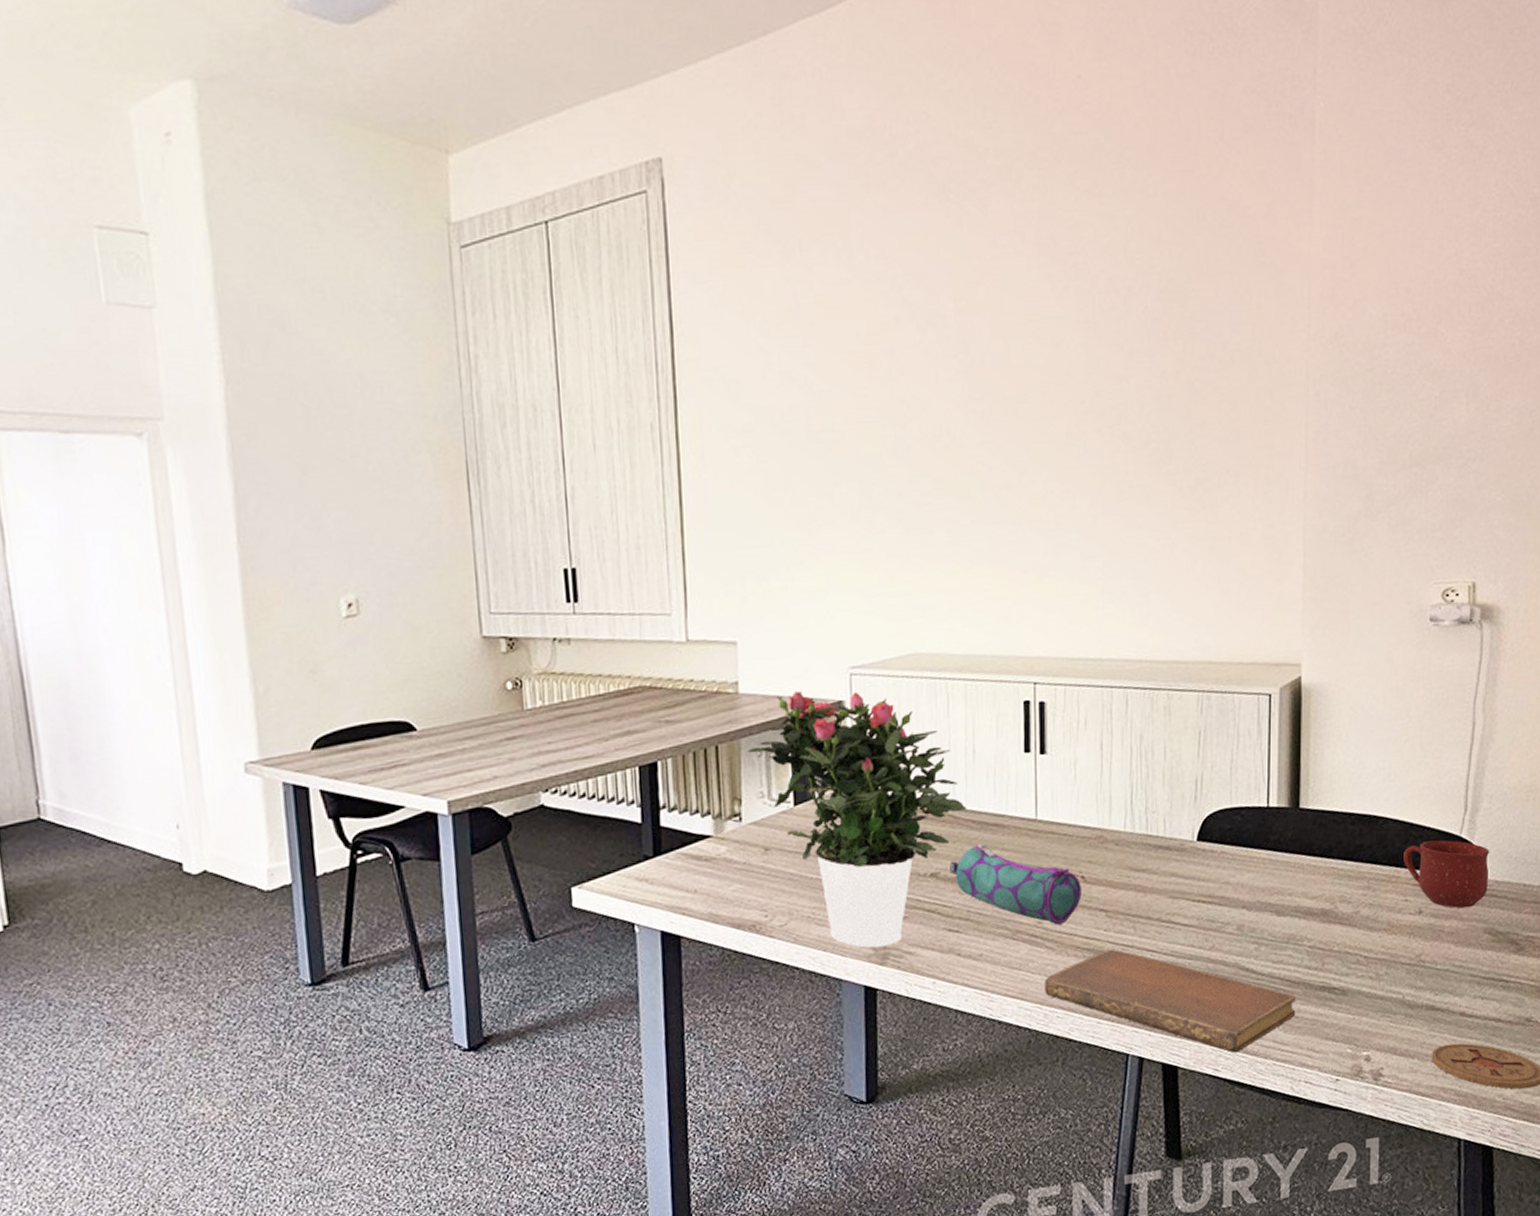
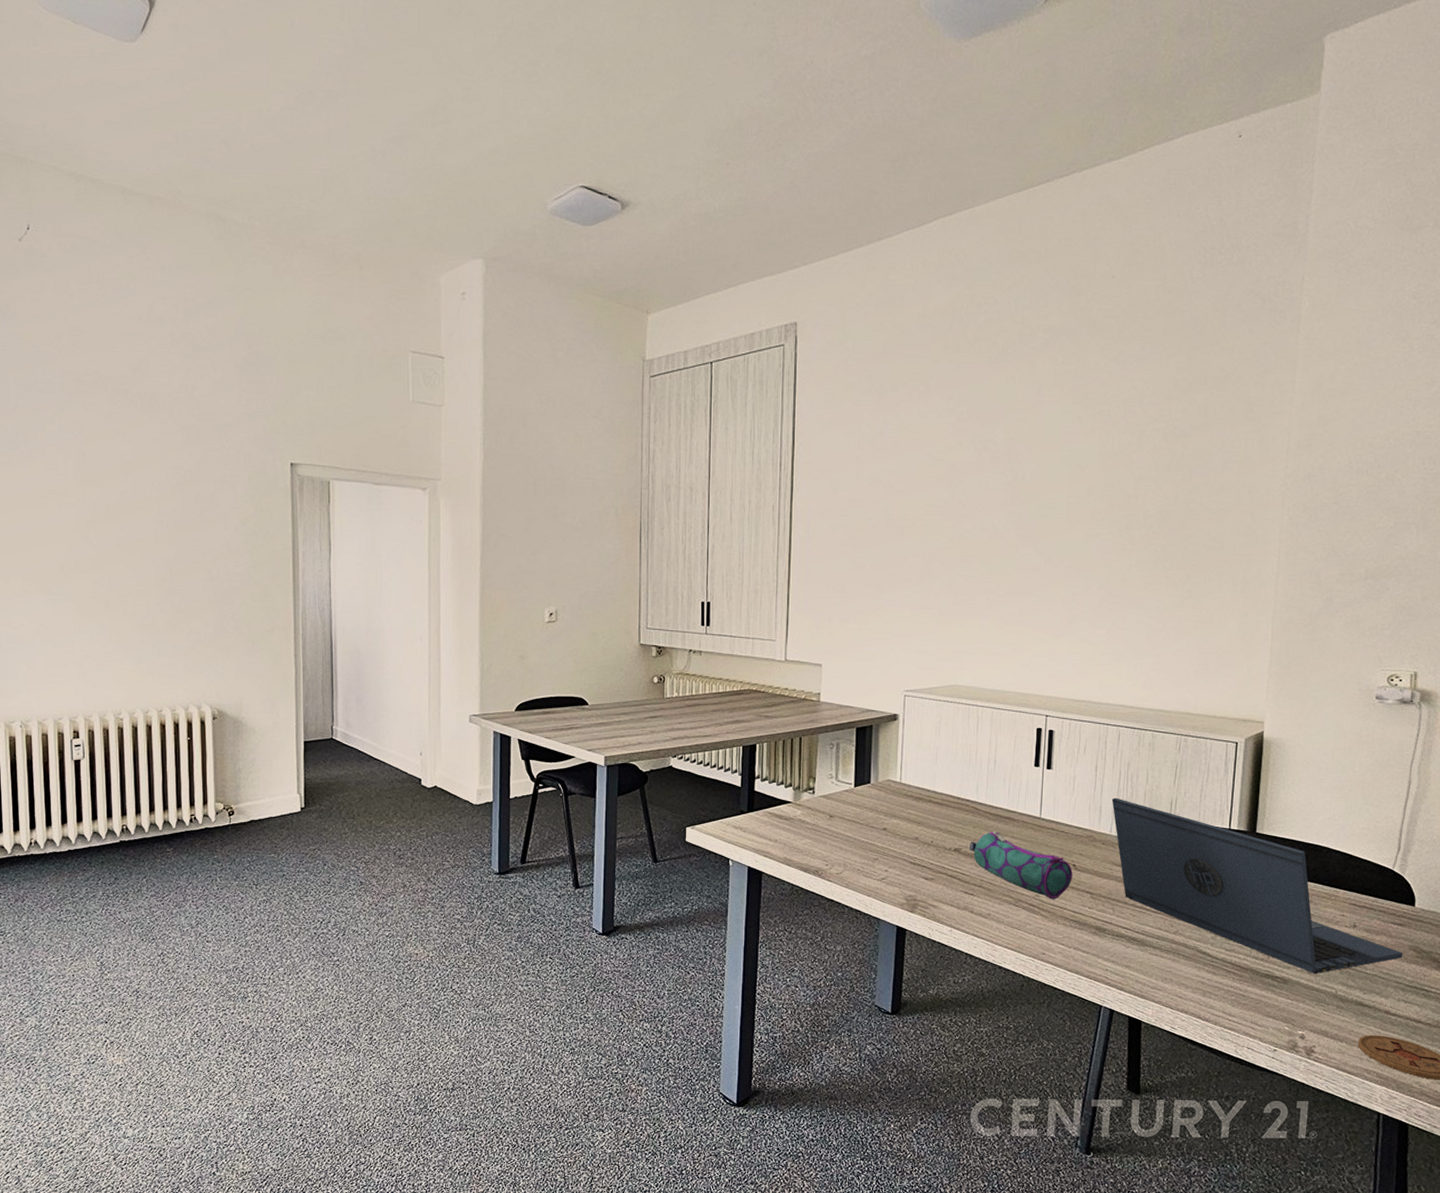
potted flower: present [747,691,967,948] -> none [823,704,987,899]
notebook: present [1044,949,1296,1053] -> none [1037,923,1244,1017]
laptop: none [1123,782,1477,978] -> present [1111,797,1403,973]
mug: present [1403,840,1490,909] -> none [1342,871,1419,928]

